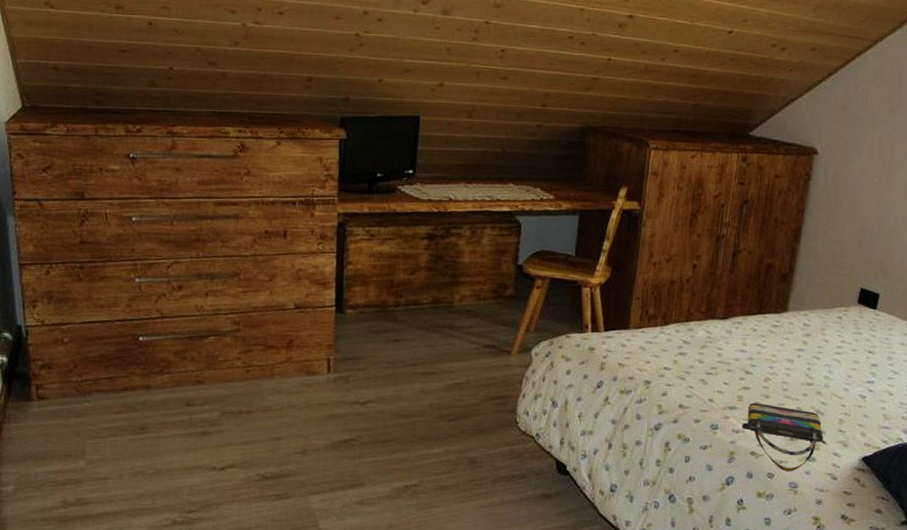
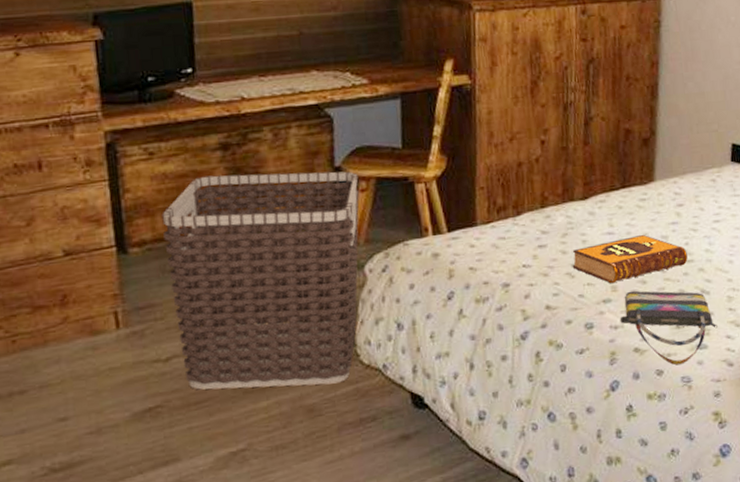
clothes hamper: none [373,259,536,443] -> present [162,171,359,390]
hardback book: none [706,355,808,394] -> present [572,234,688,284]

